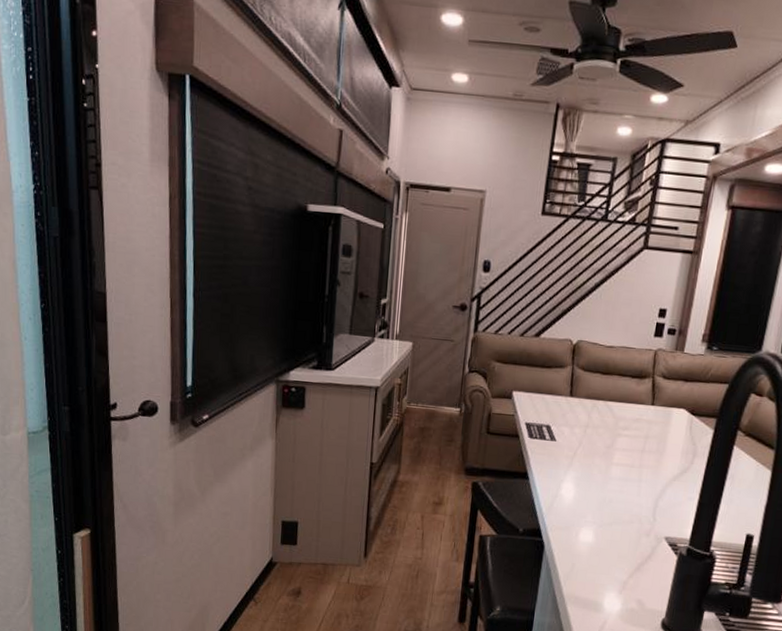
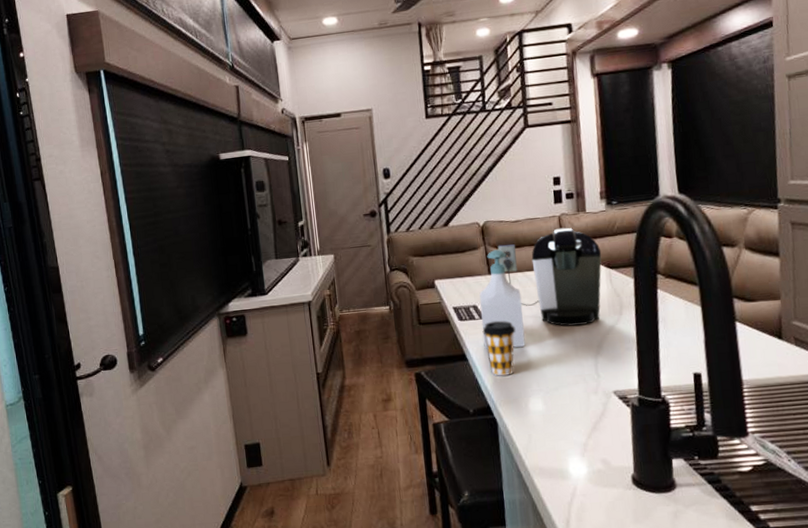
soap bottle: none [548,372,599,476] -> present [479,249,525,349]
coffee cup: none [549,445,584,502] -> present [482,320,516,376]
coffee maker: none [583,363,689,467] -> present [497,227,602,326]

